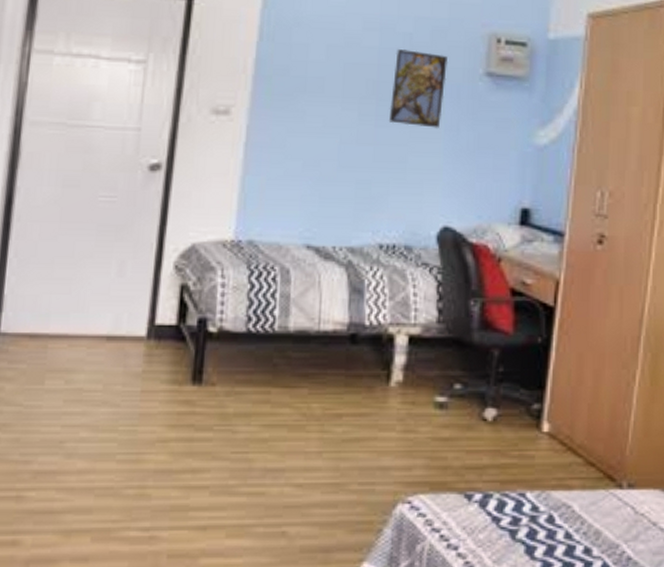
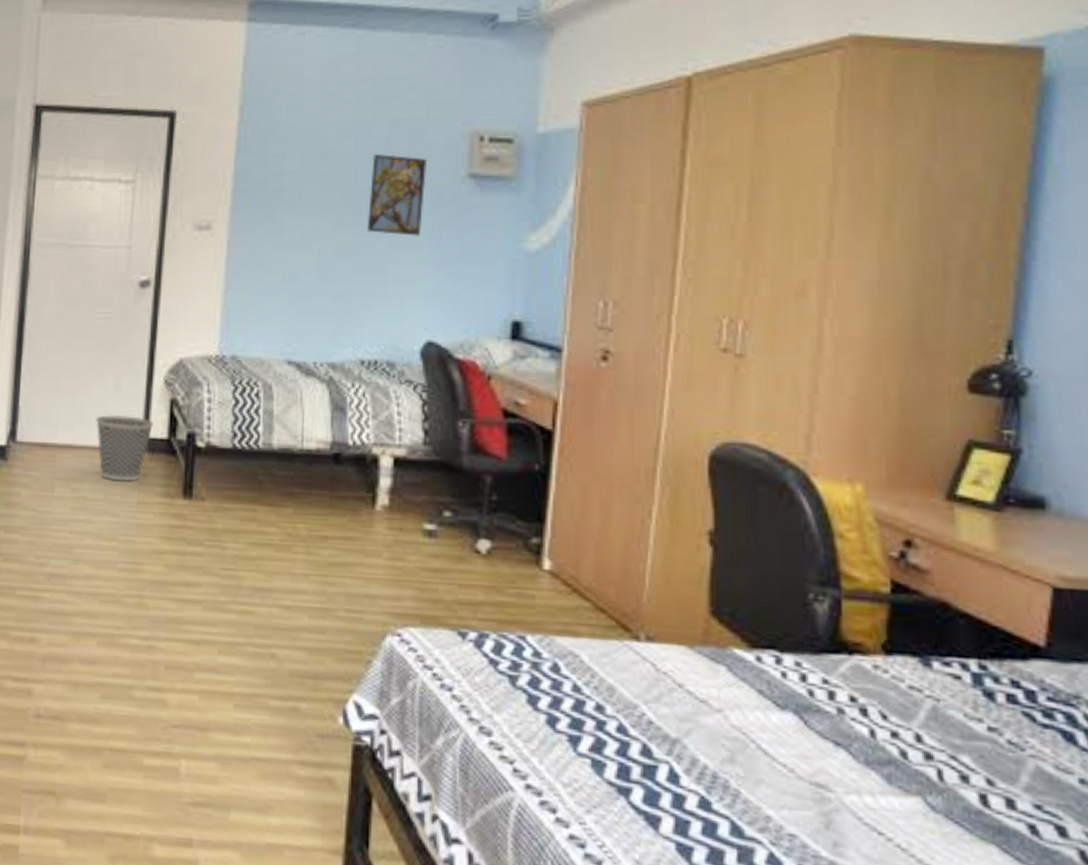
wastebasket: none [94,302,161,370] -> present [95,415,153,482]

